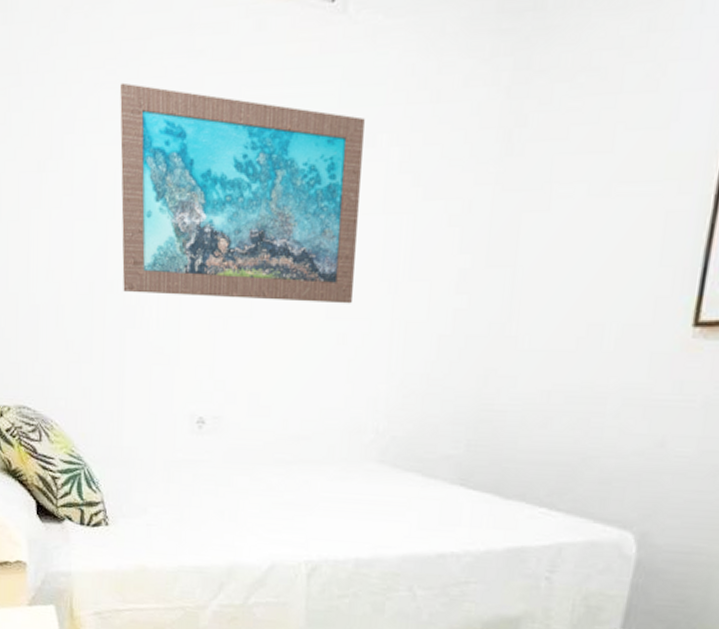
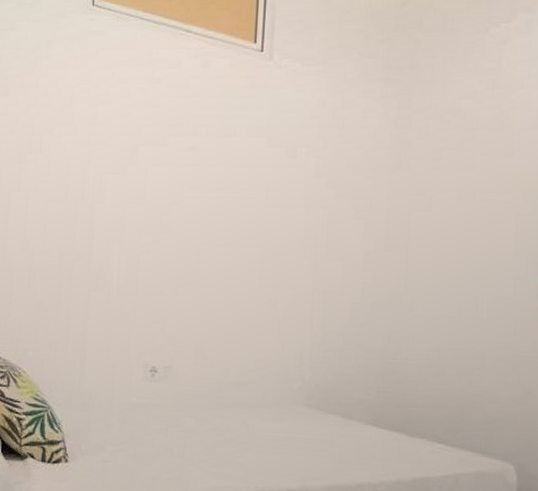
wall art: present [120,82,365,304] -> none [88,98,288,276]

